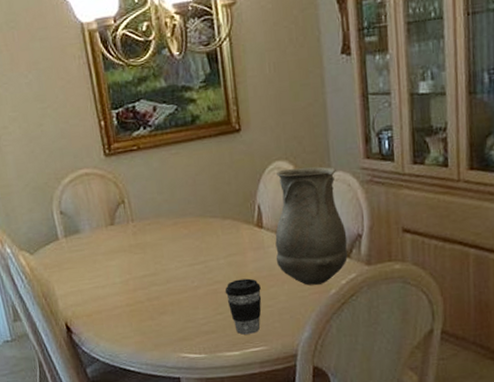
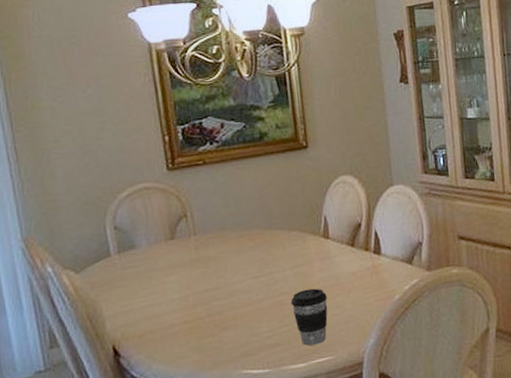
vase: present [275,166,348,286] -> none [341,180,410,293]

